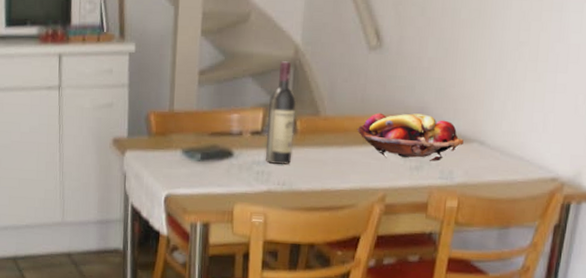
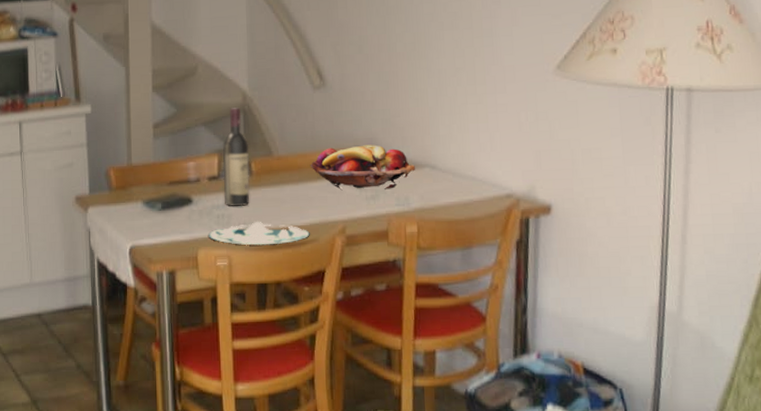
plate: none [246,182,349,206] -> present [208,222,310,245]

